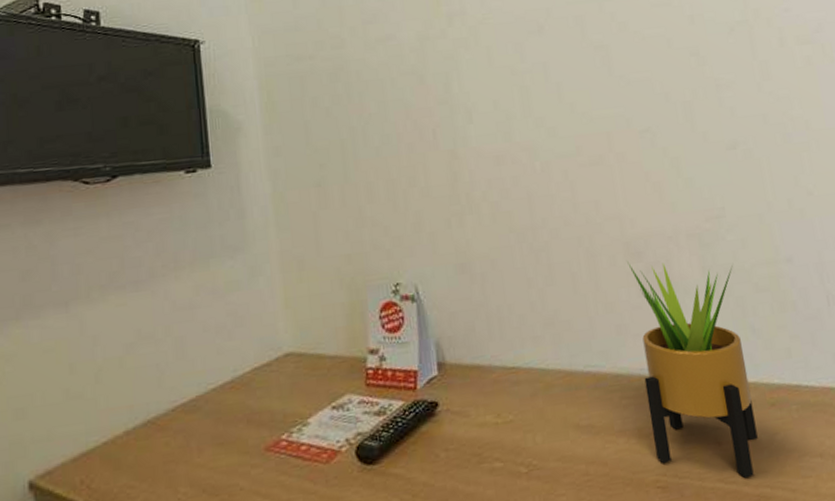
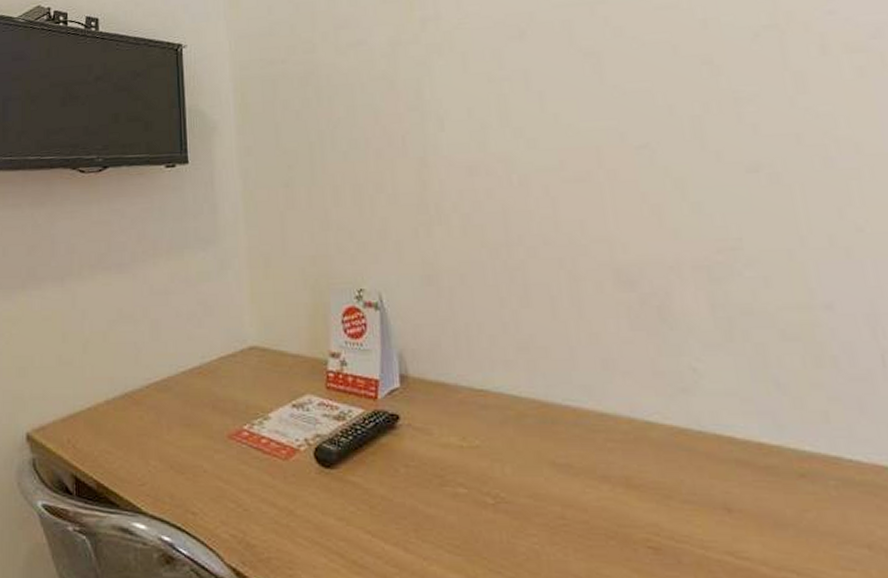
potted plant: present [627,262,758,479] -> none [617,290,781,557]

